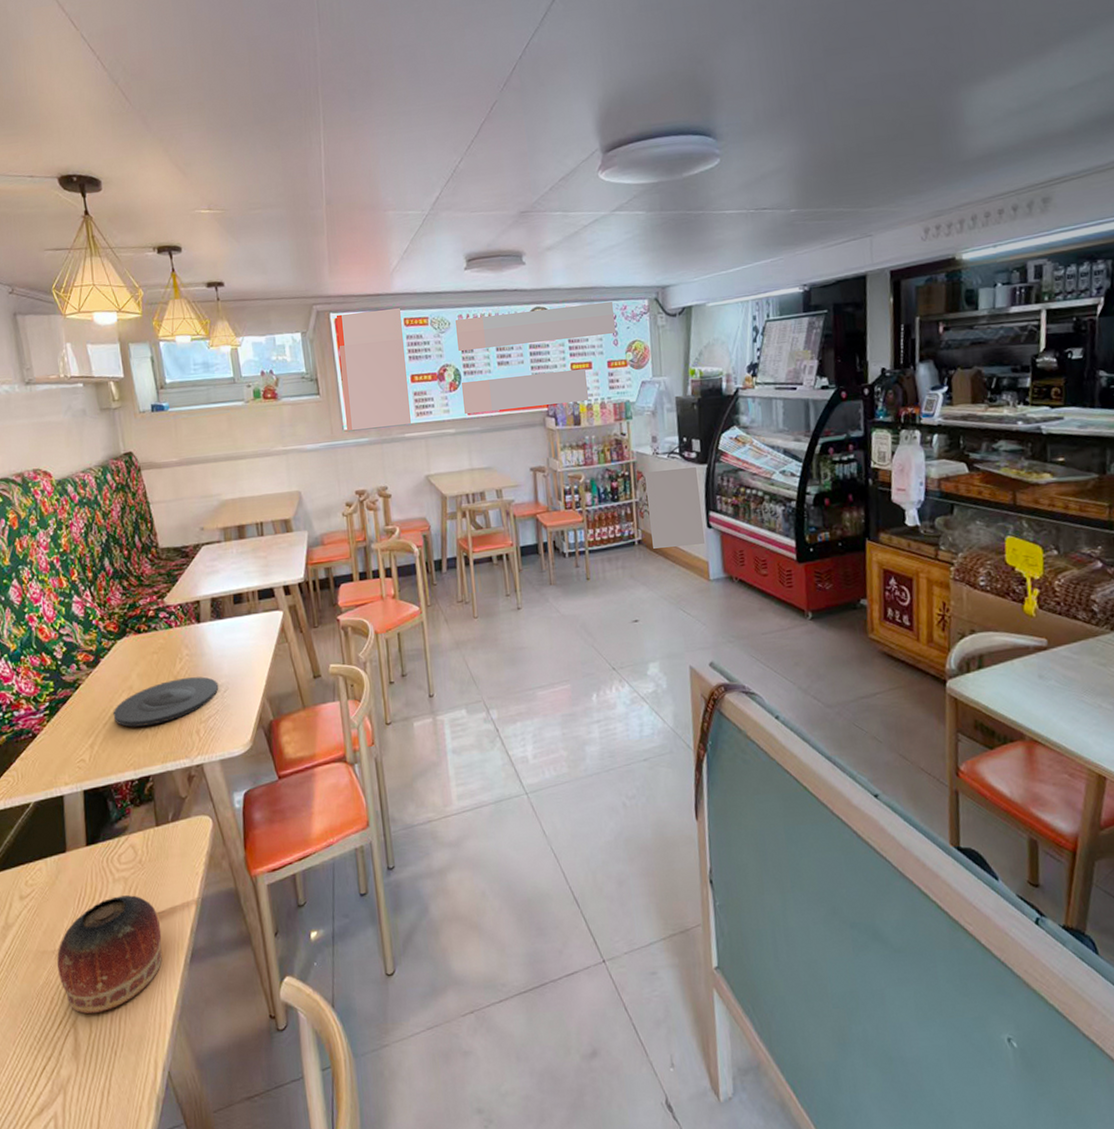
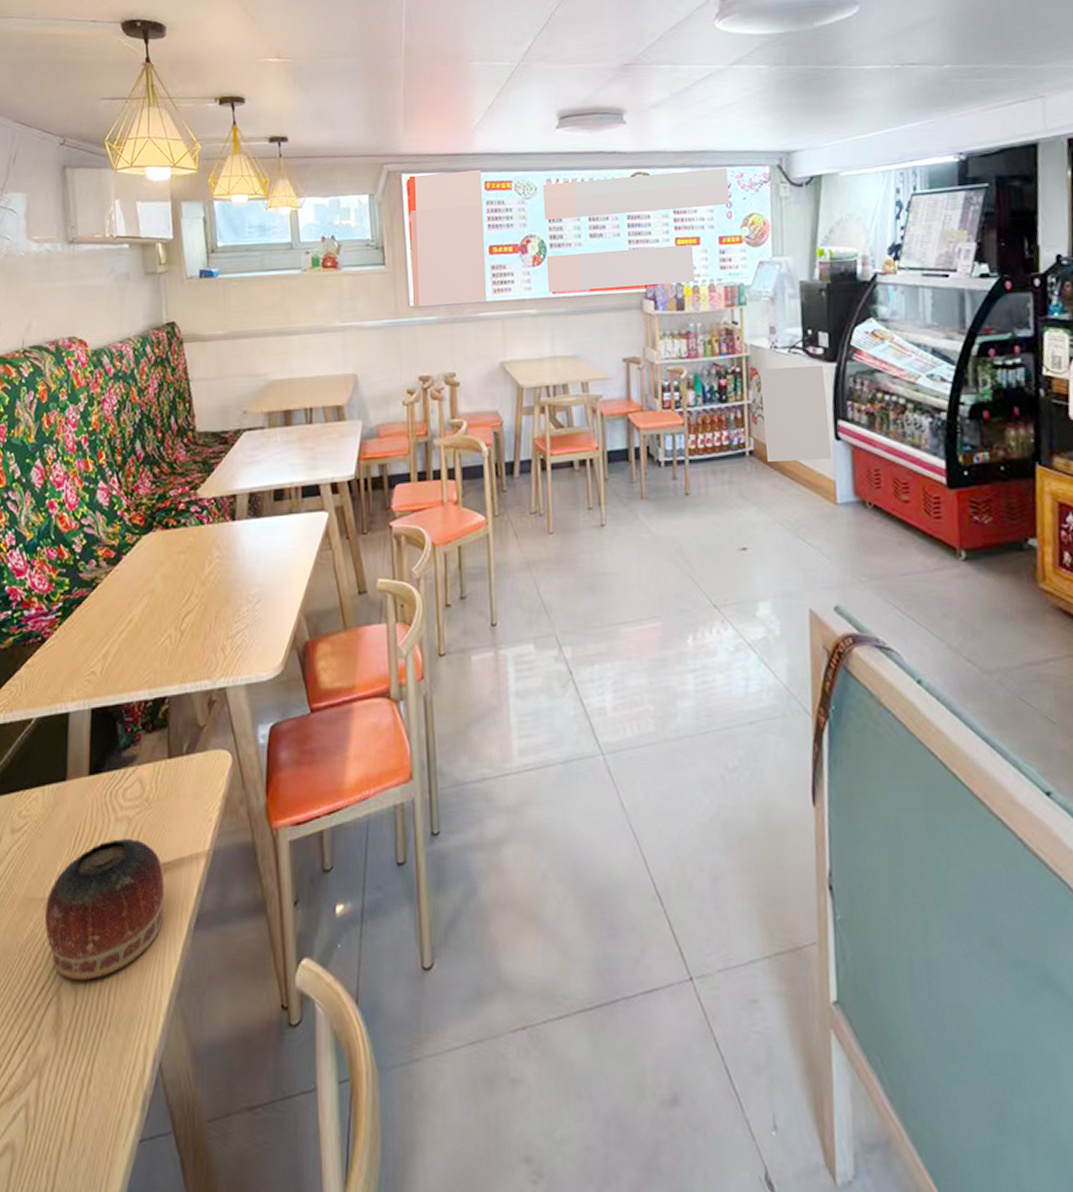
plate: present [113,676,218,727] -> none [131,584,249,638]

